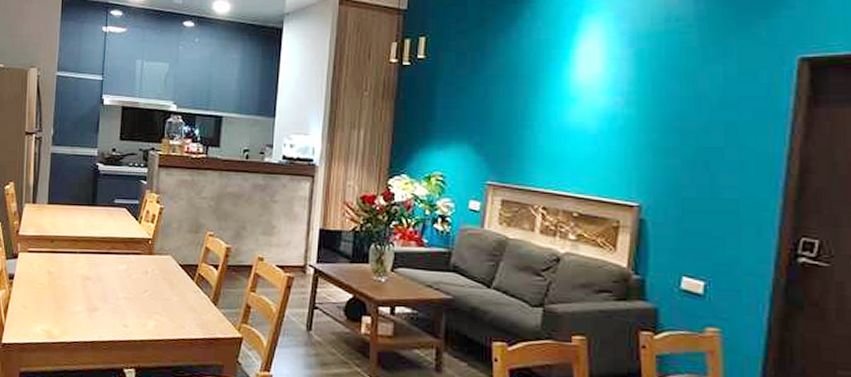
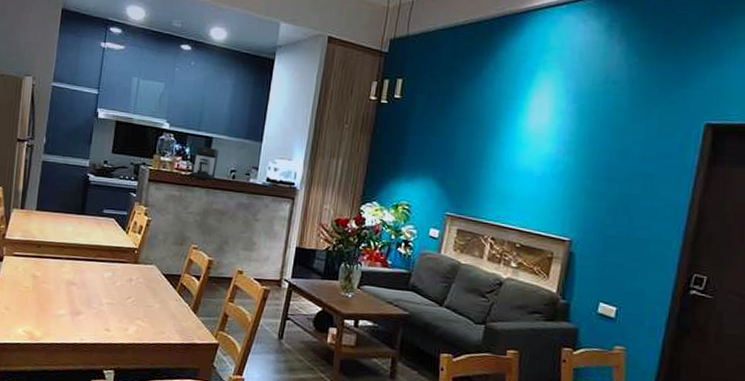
coffee maker: none [201,127,230,162] -> present [190,146,219,180]

